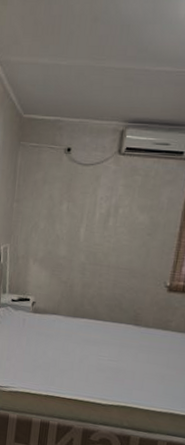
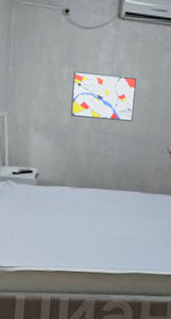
wall art: none [68,206,134,255] -> present [71,71,136,121]

